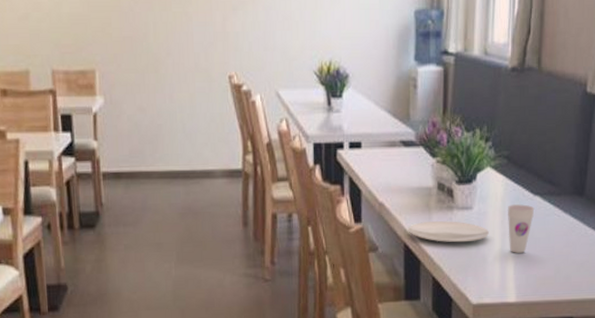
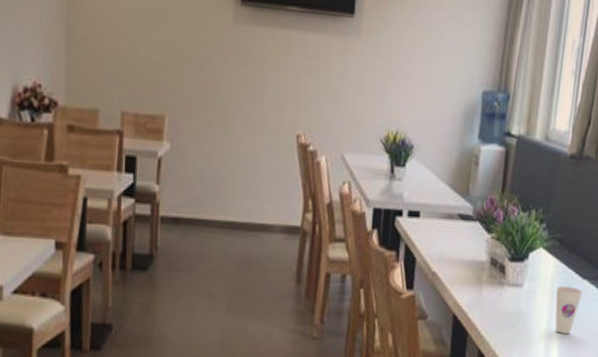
plate: present [408,221,489,243] -> none [458,295,537,319]

